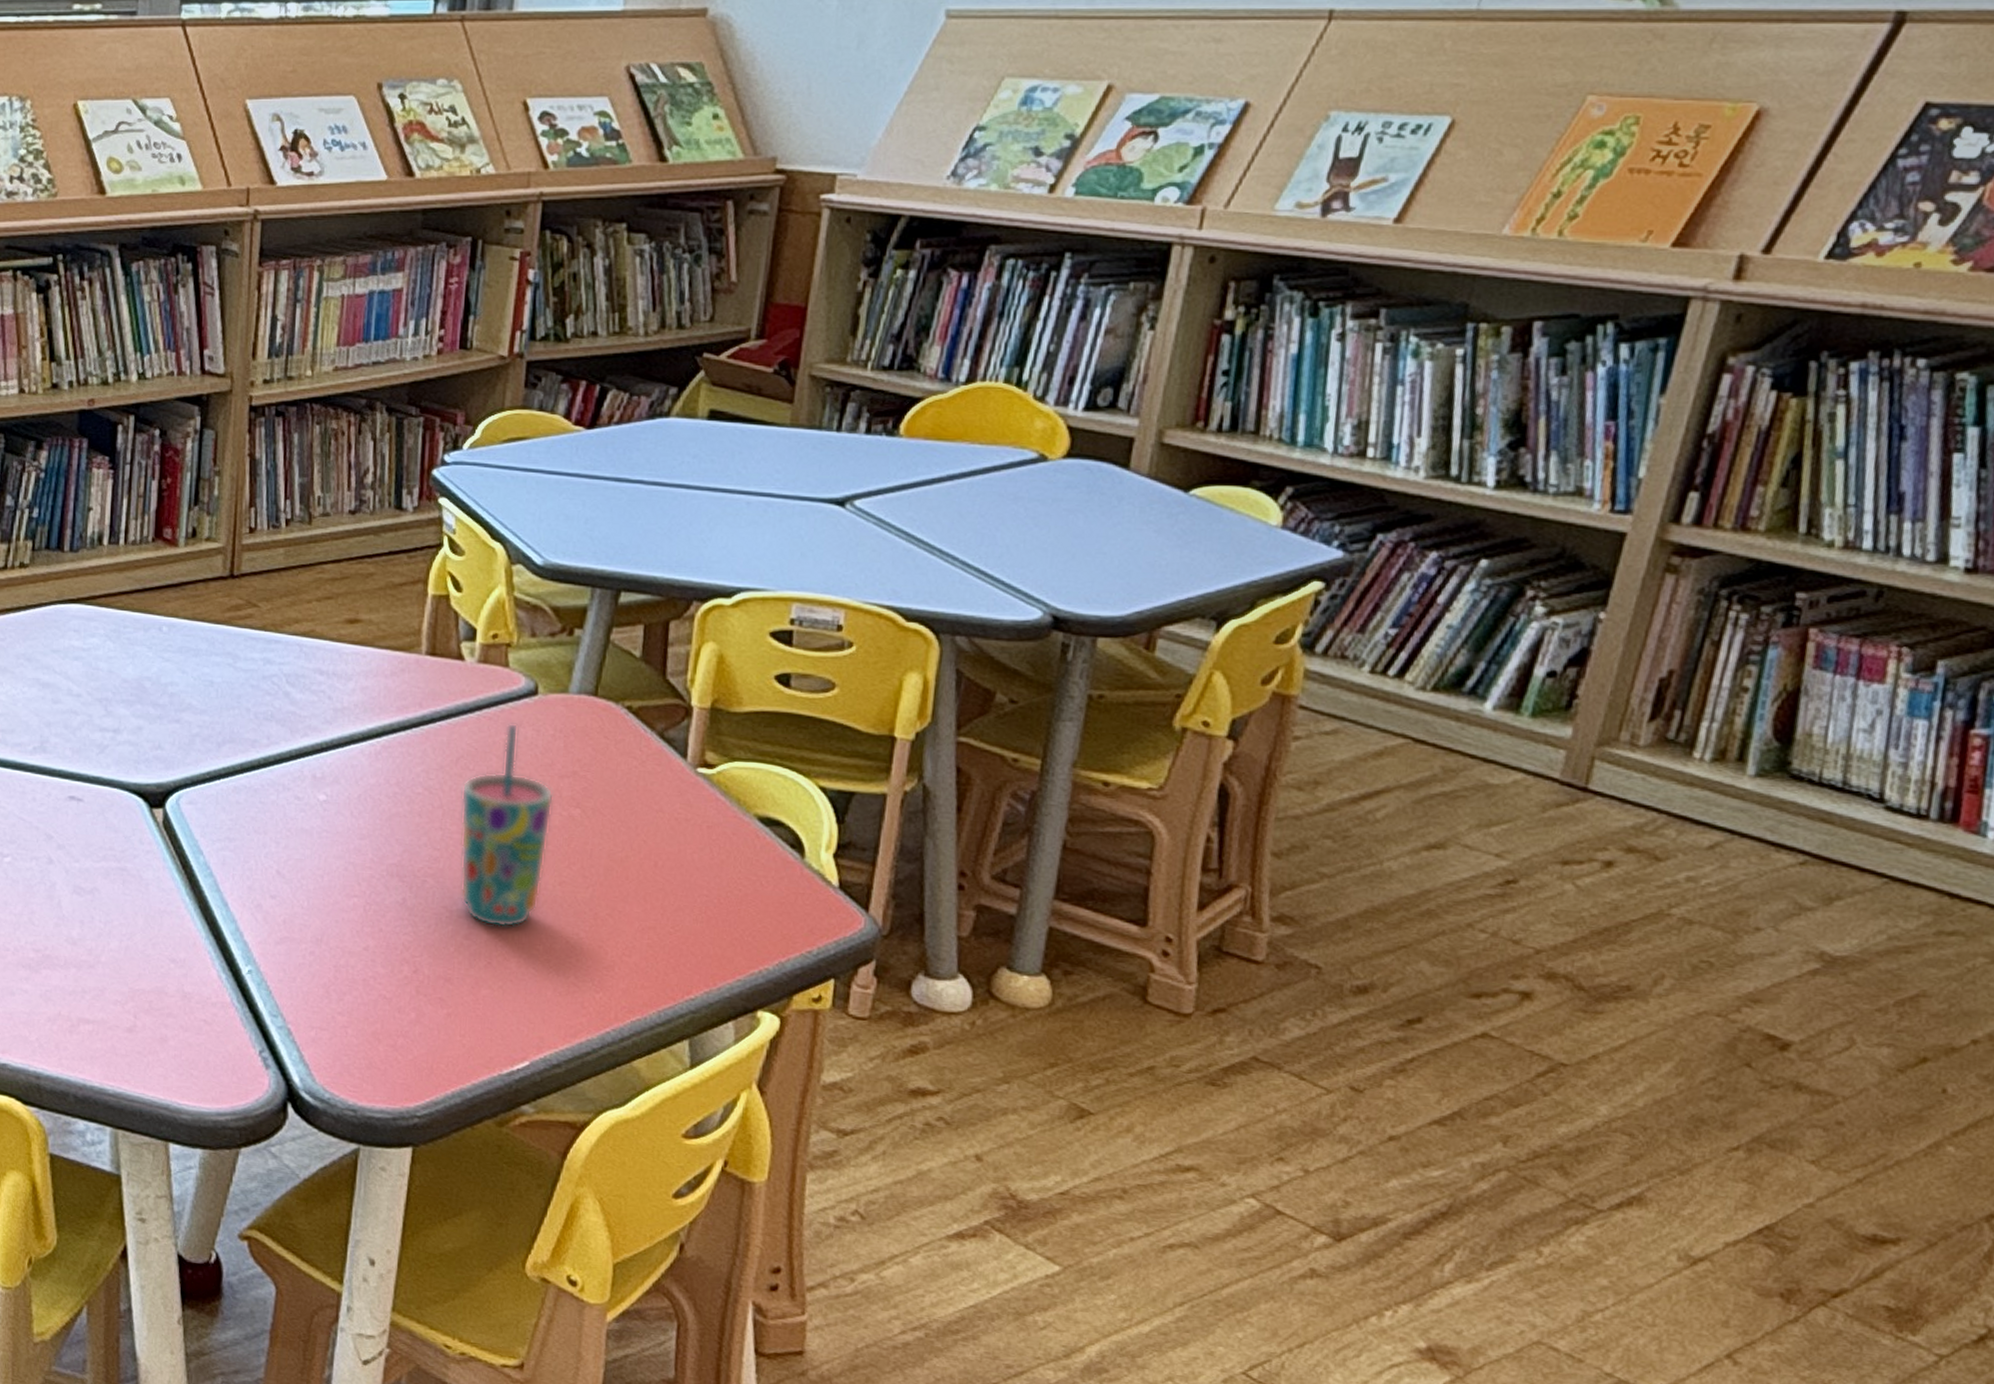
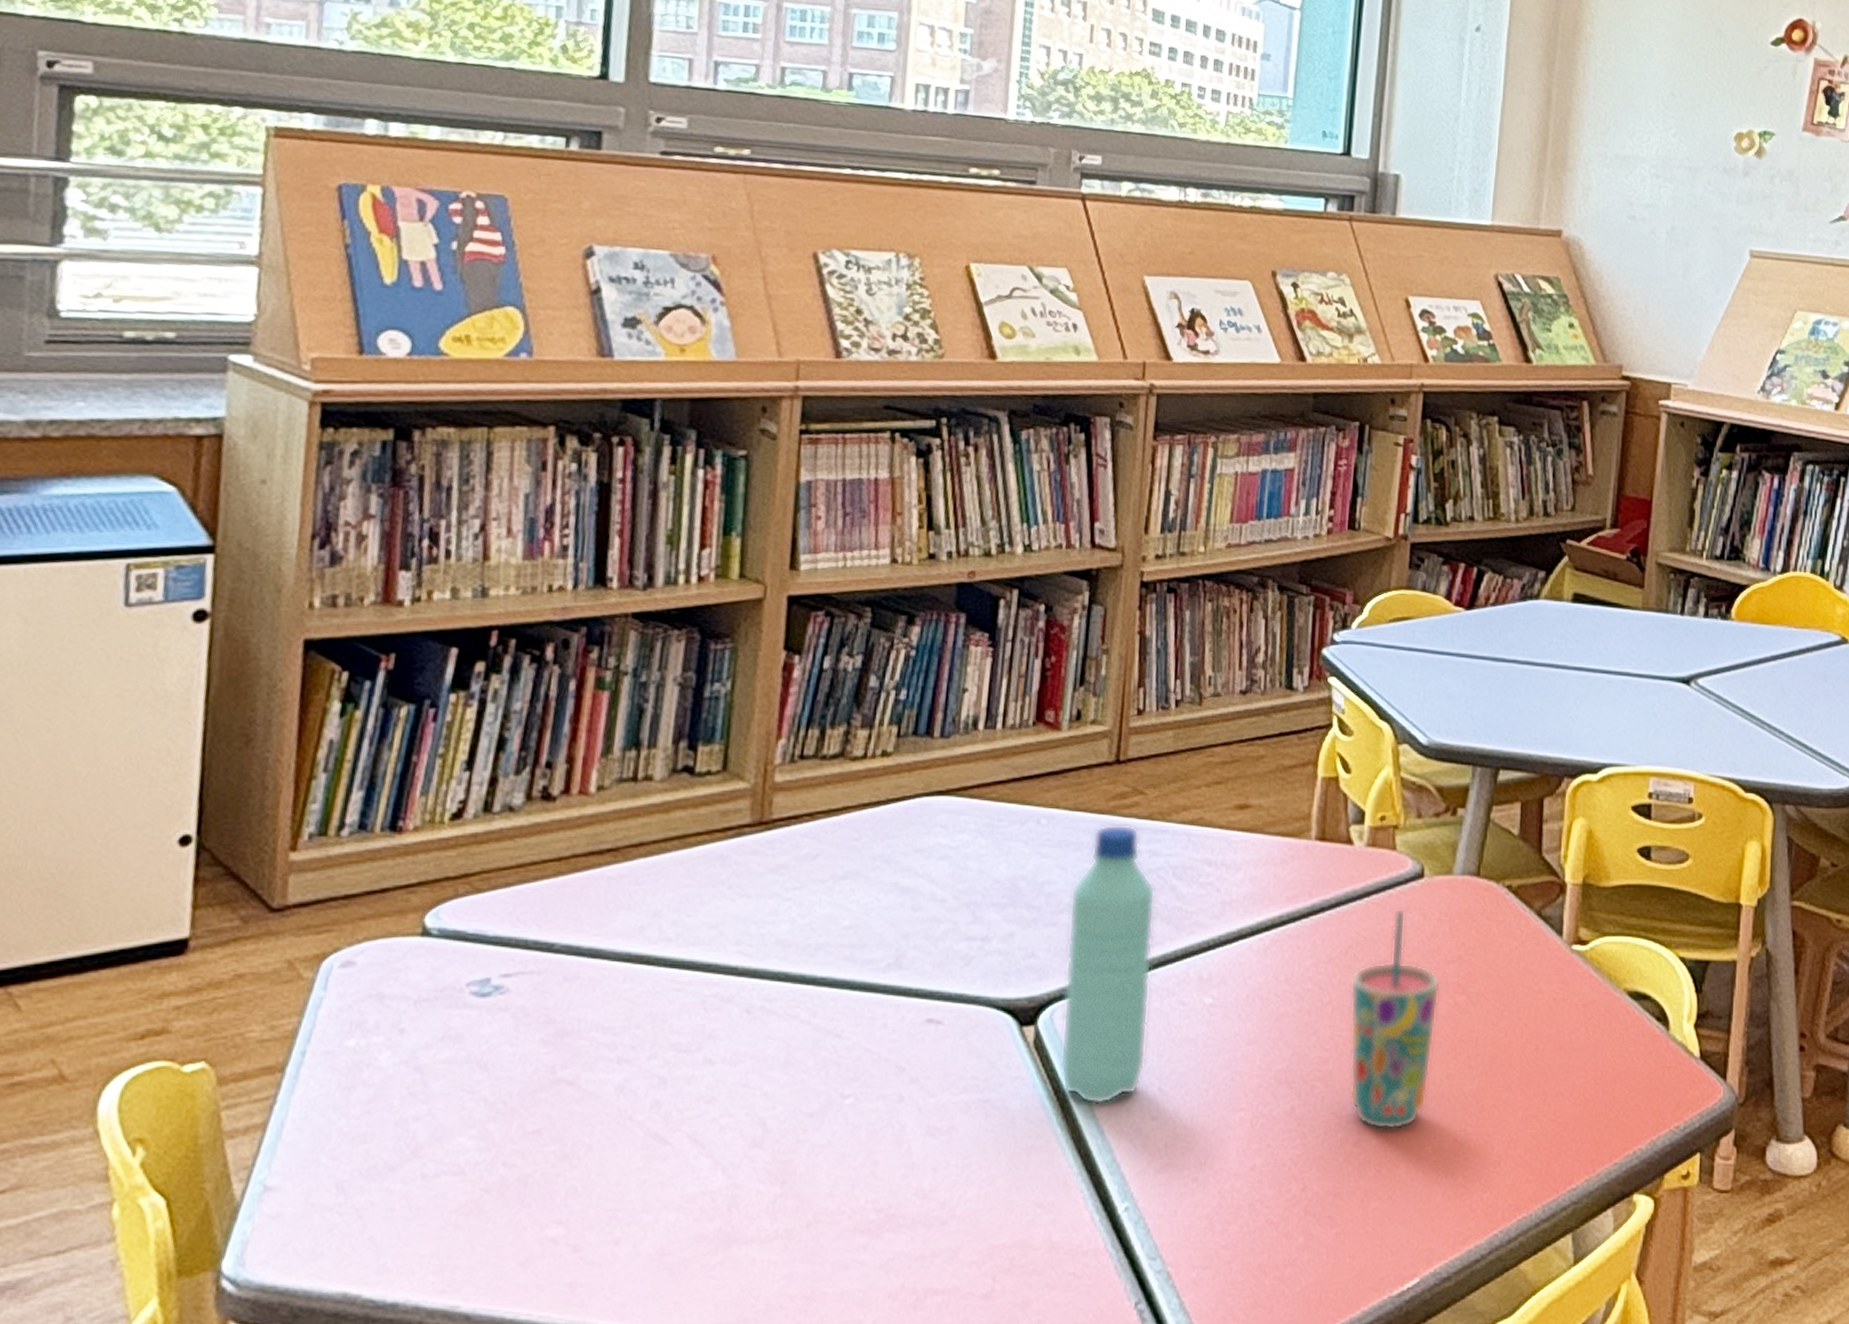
water bottle: none [186,633,270,881] -> present [1059,824,1156,1105]

